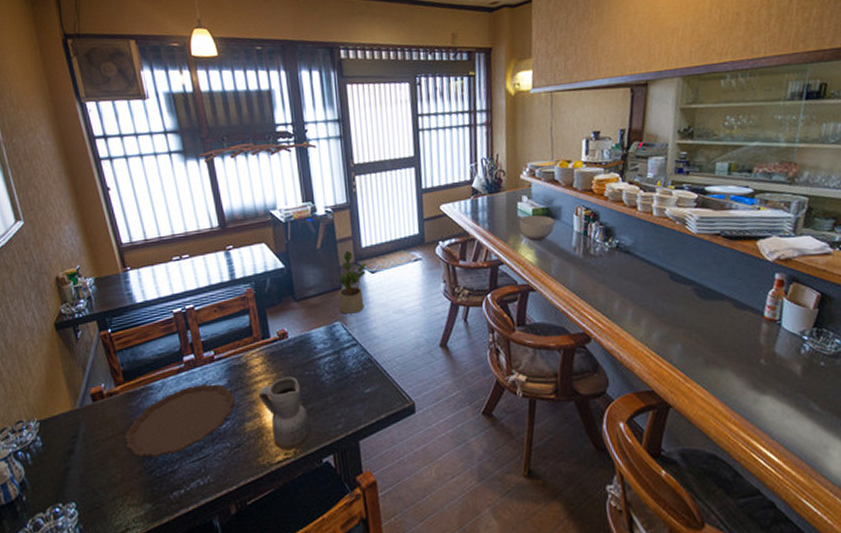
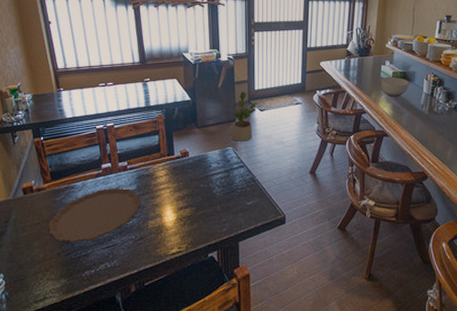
ceramic pitcher: present [258,376,311,450] -> none [160,187,201,245]

